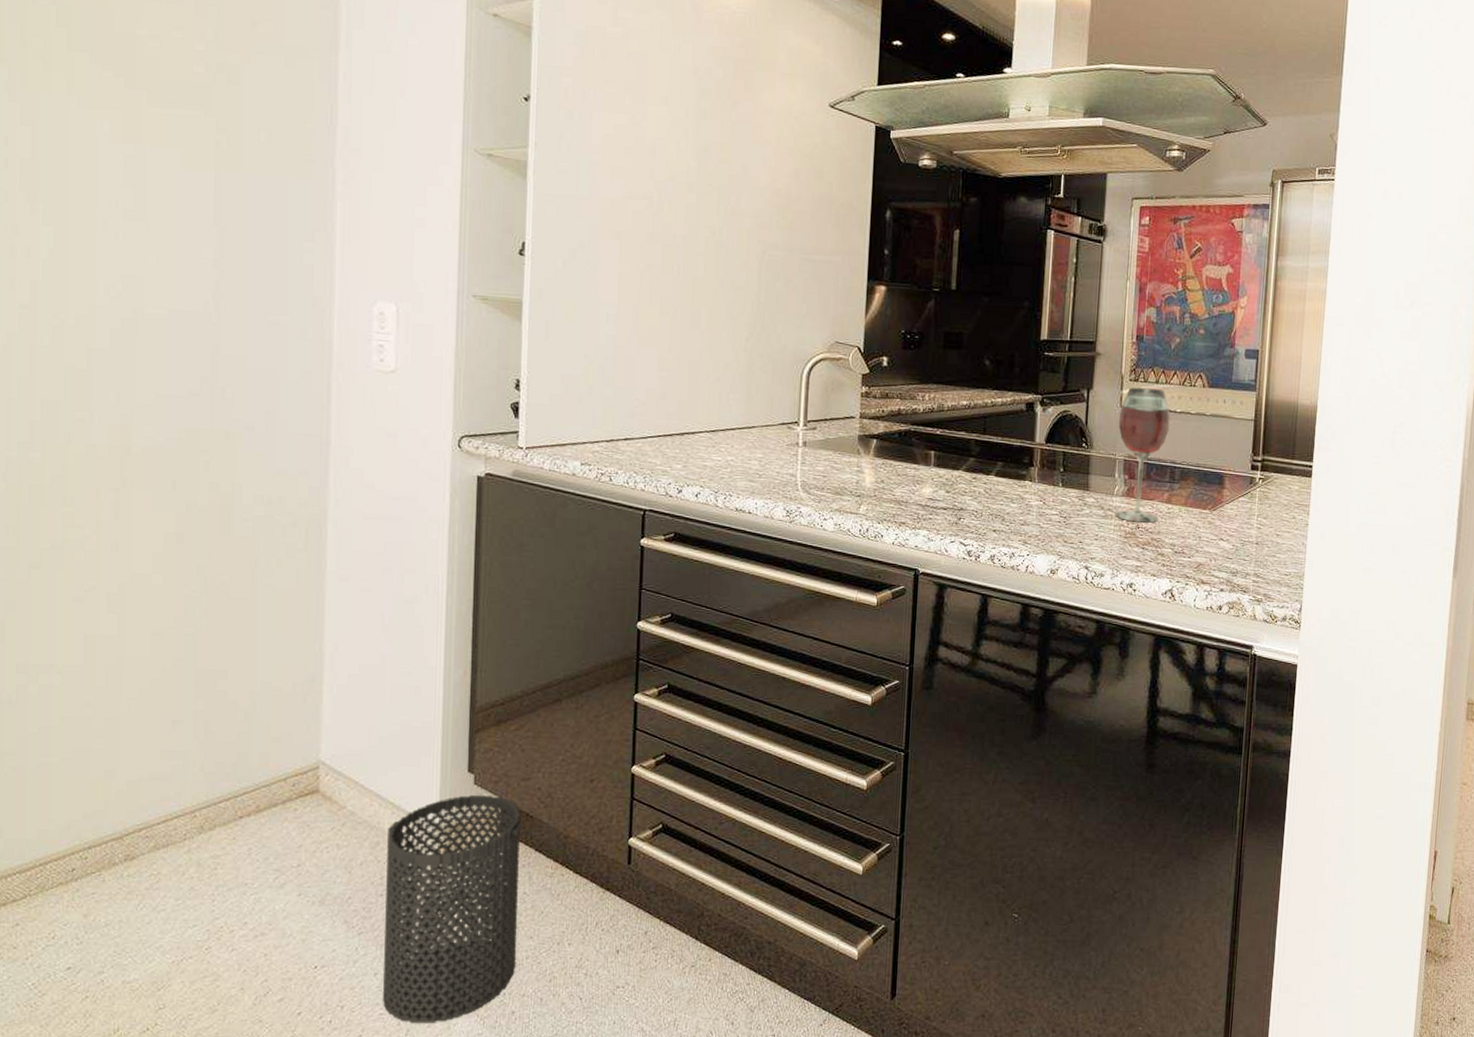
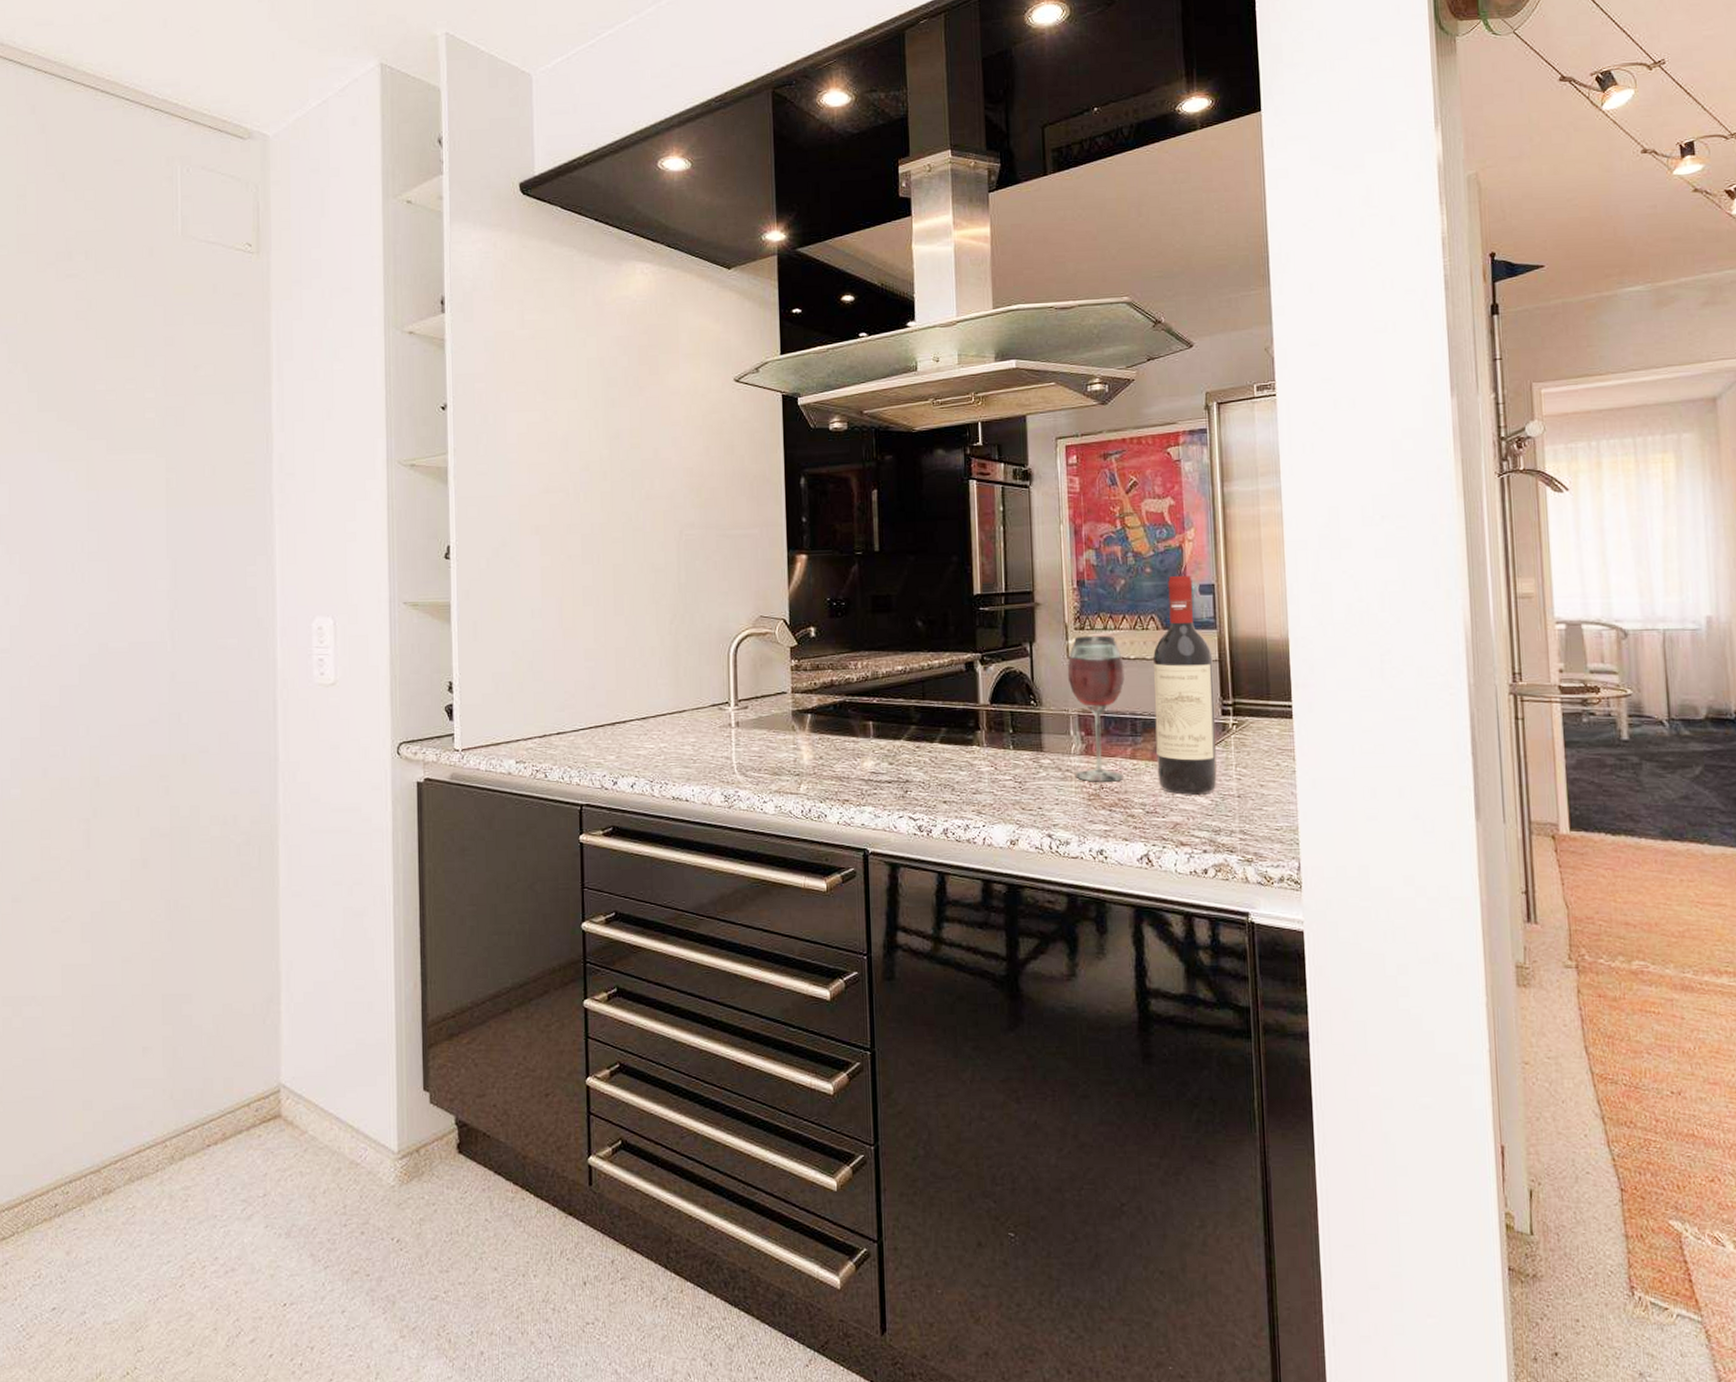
trash can: present [383,794,523,1023] -> none [348,1114,482,1365]
wine bottle: none [1188,339,1250,540] -> present [1153,576,1217,795]

